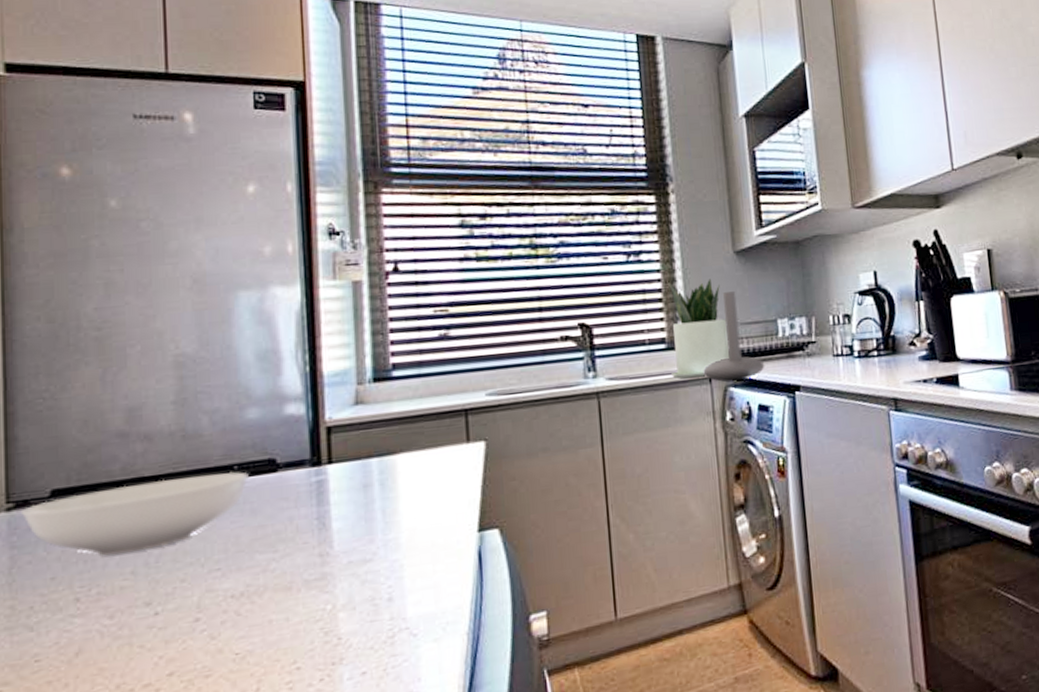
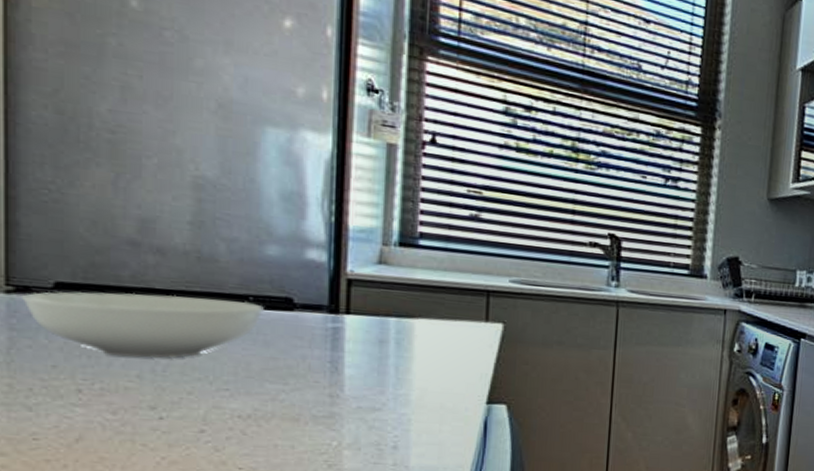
planter: present [670,278,730,380] -> none [690,215,750,309]
paper towel holder: present [703,291,765,382] -> none [720,234,778,319]

